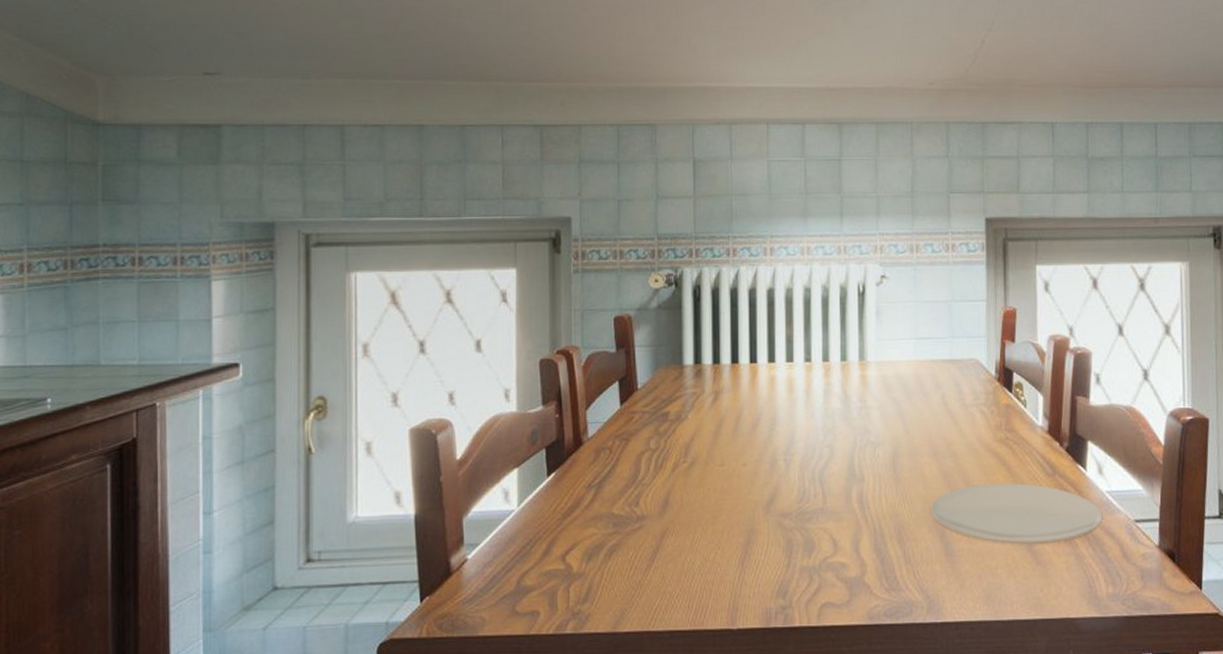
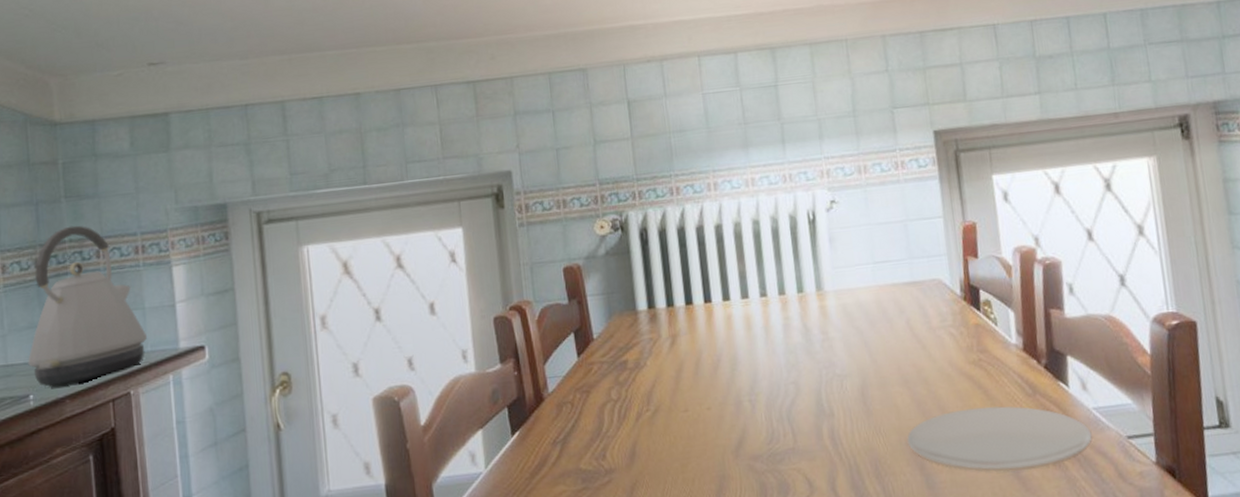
kettle: none [48,230,178,393] -> present [28,225,147,387]

